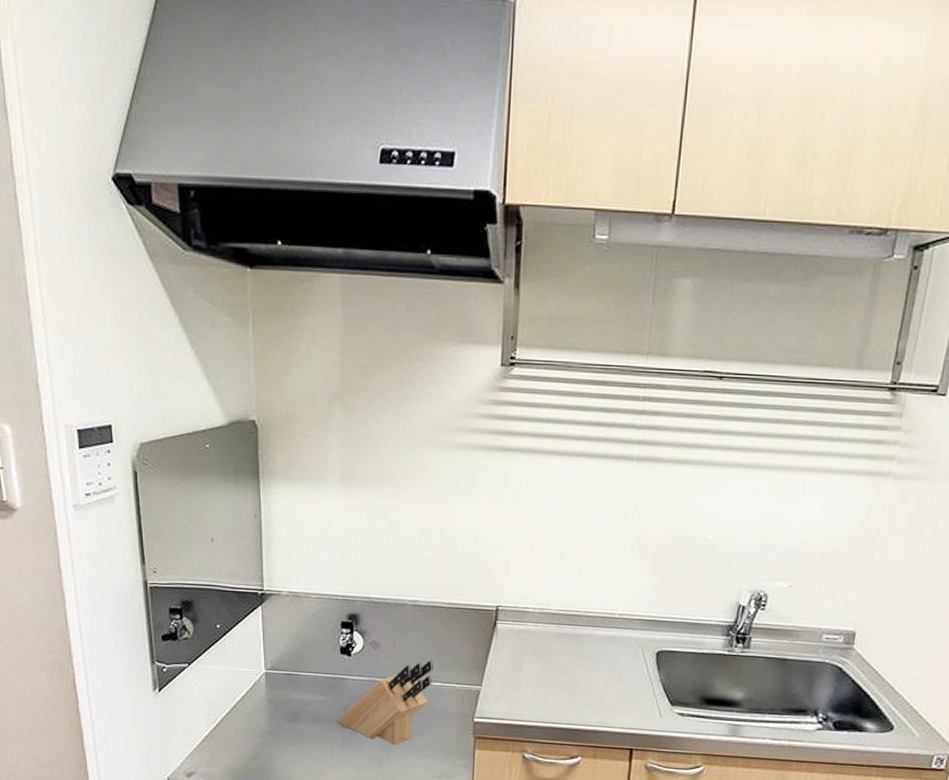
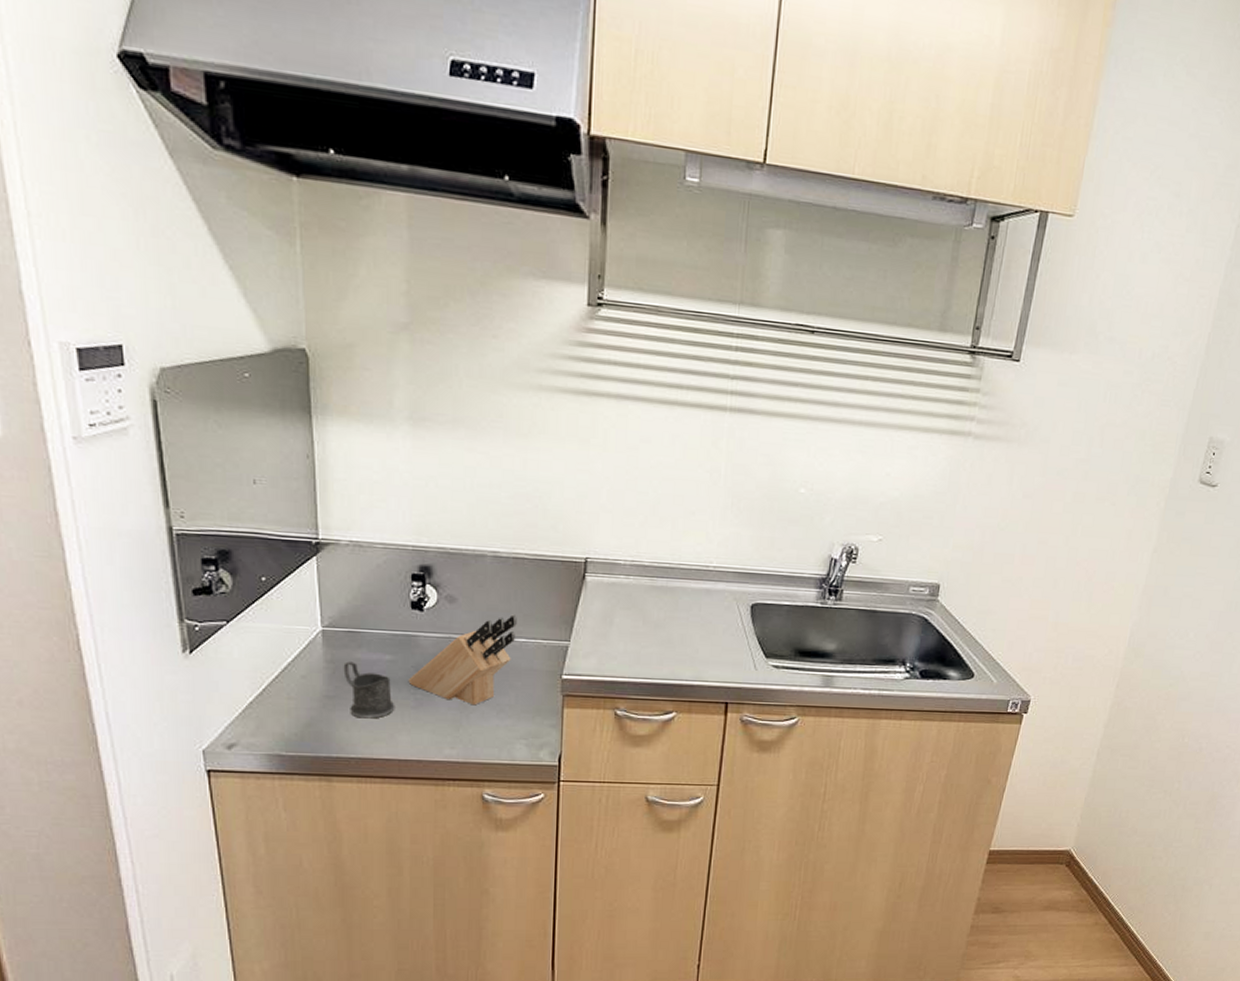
mug: none [282,701,326,754] -> present [343,661,395,719]

